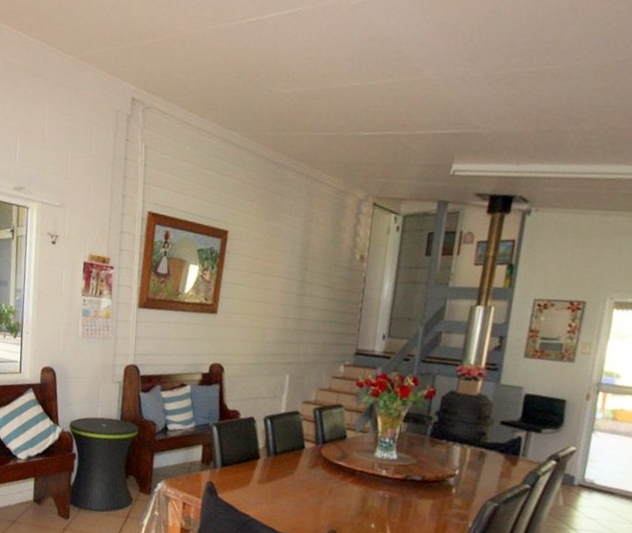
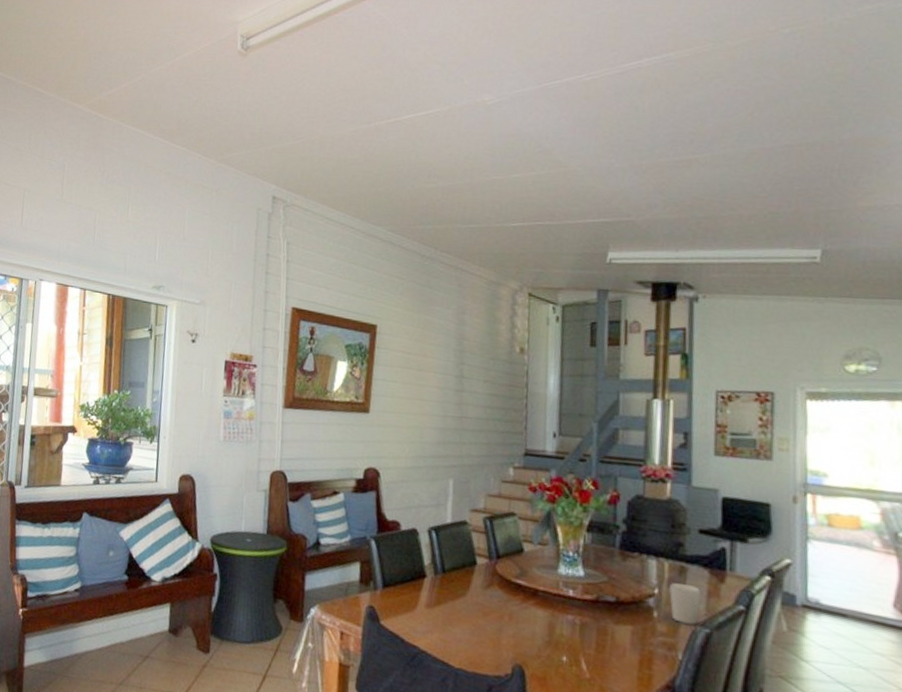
cup: none [467,465,498,500] -> present [669,582,706,625]

